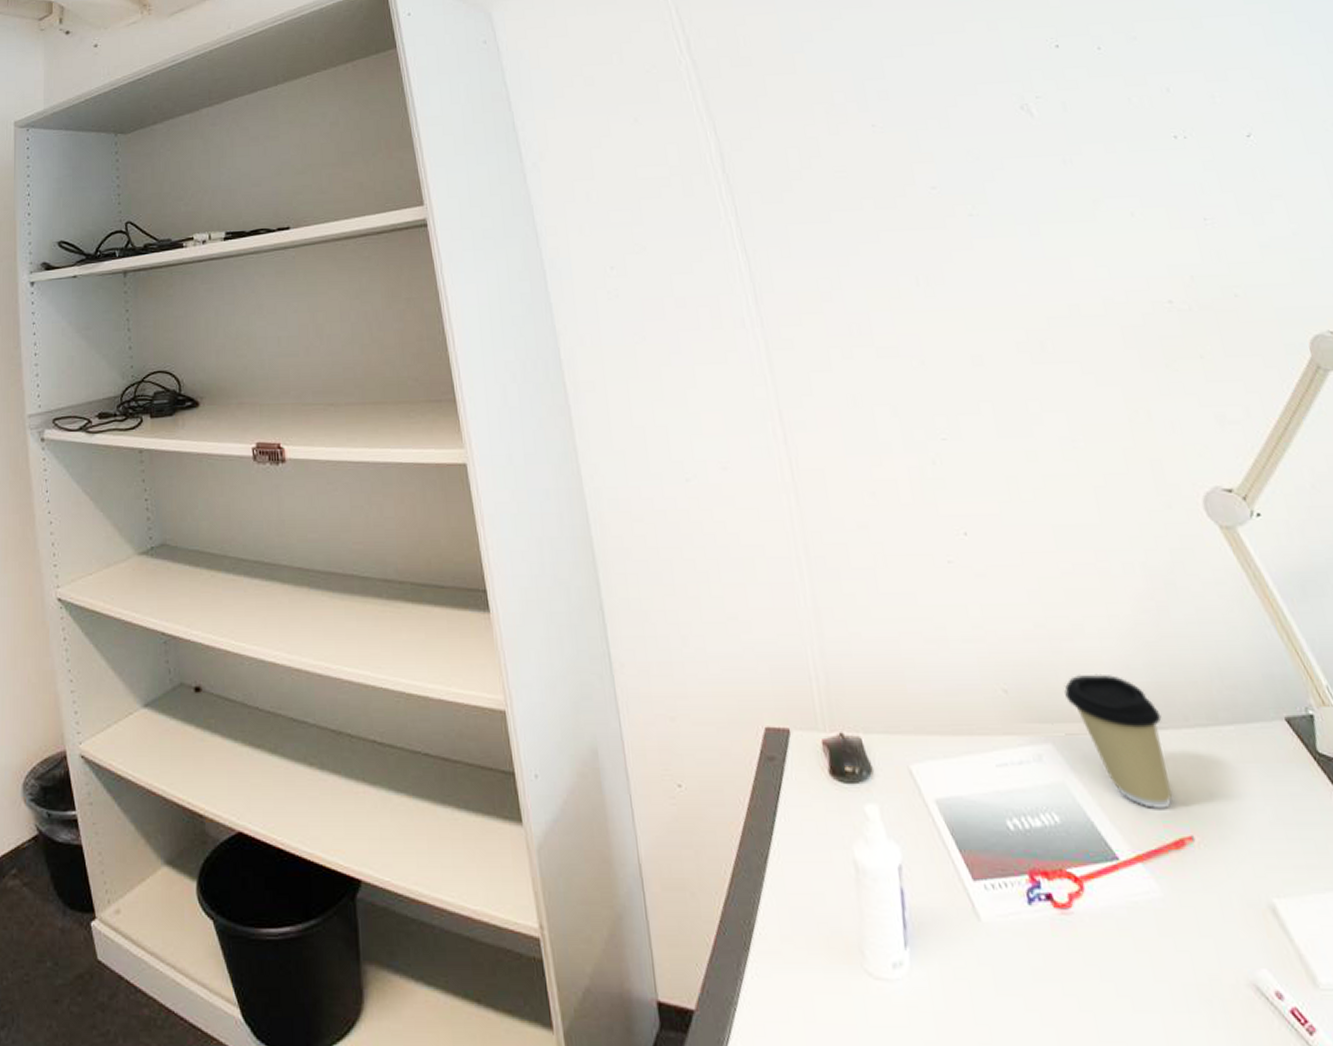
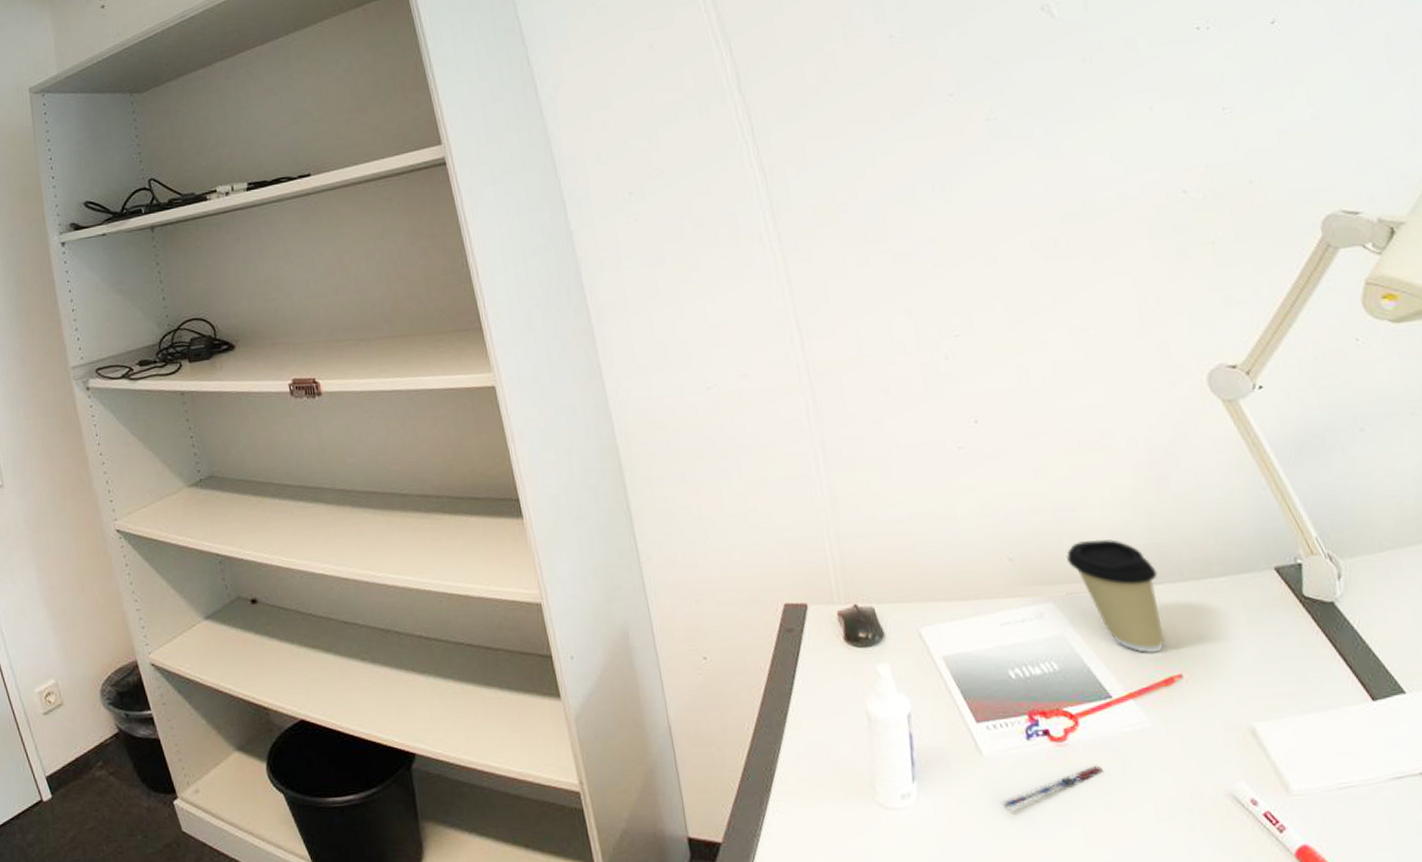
pen: none [1001,939,1114,989] -> present [1000,765,1105,810]

